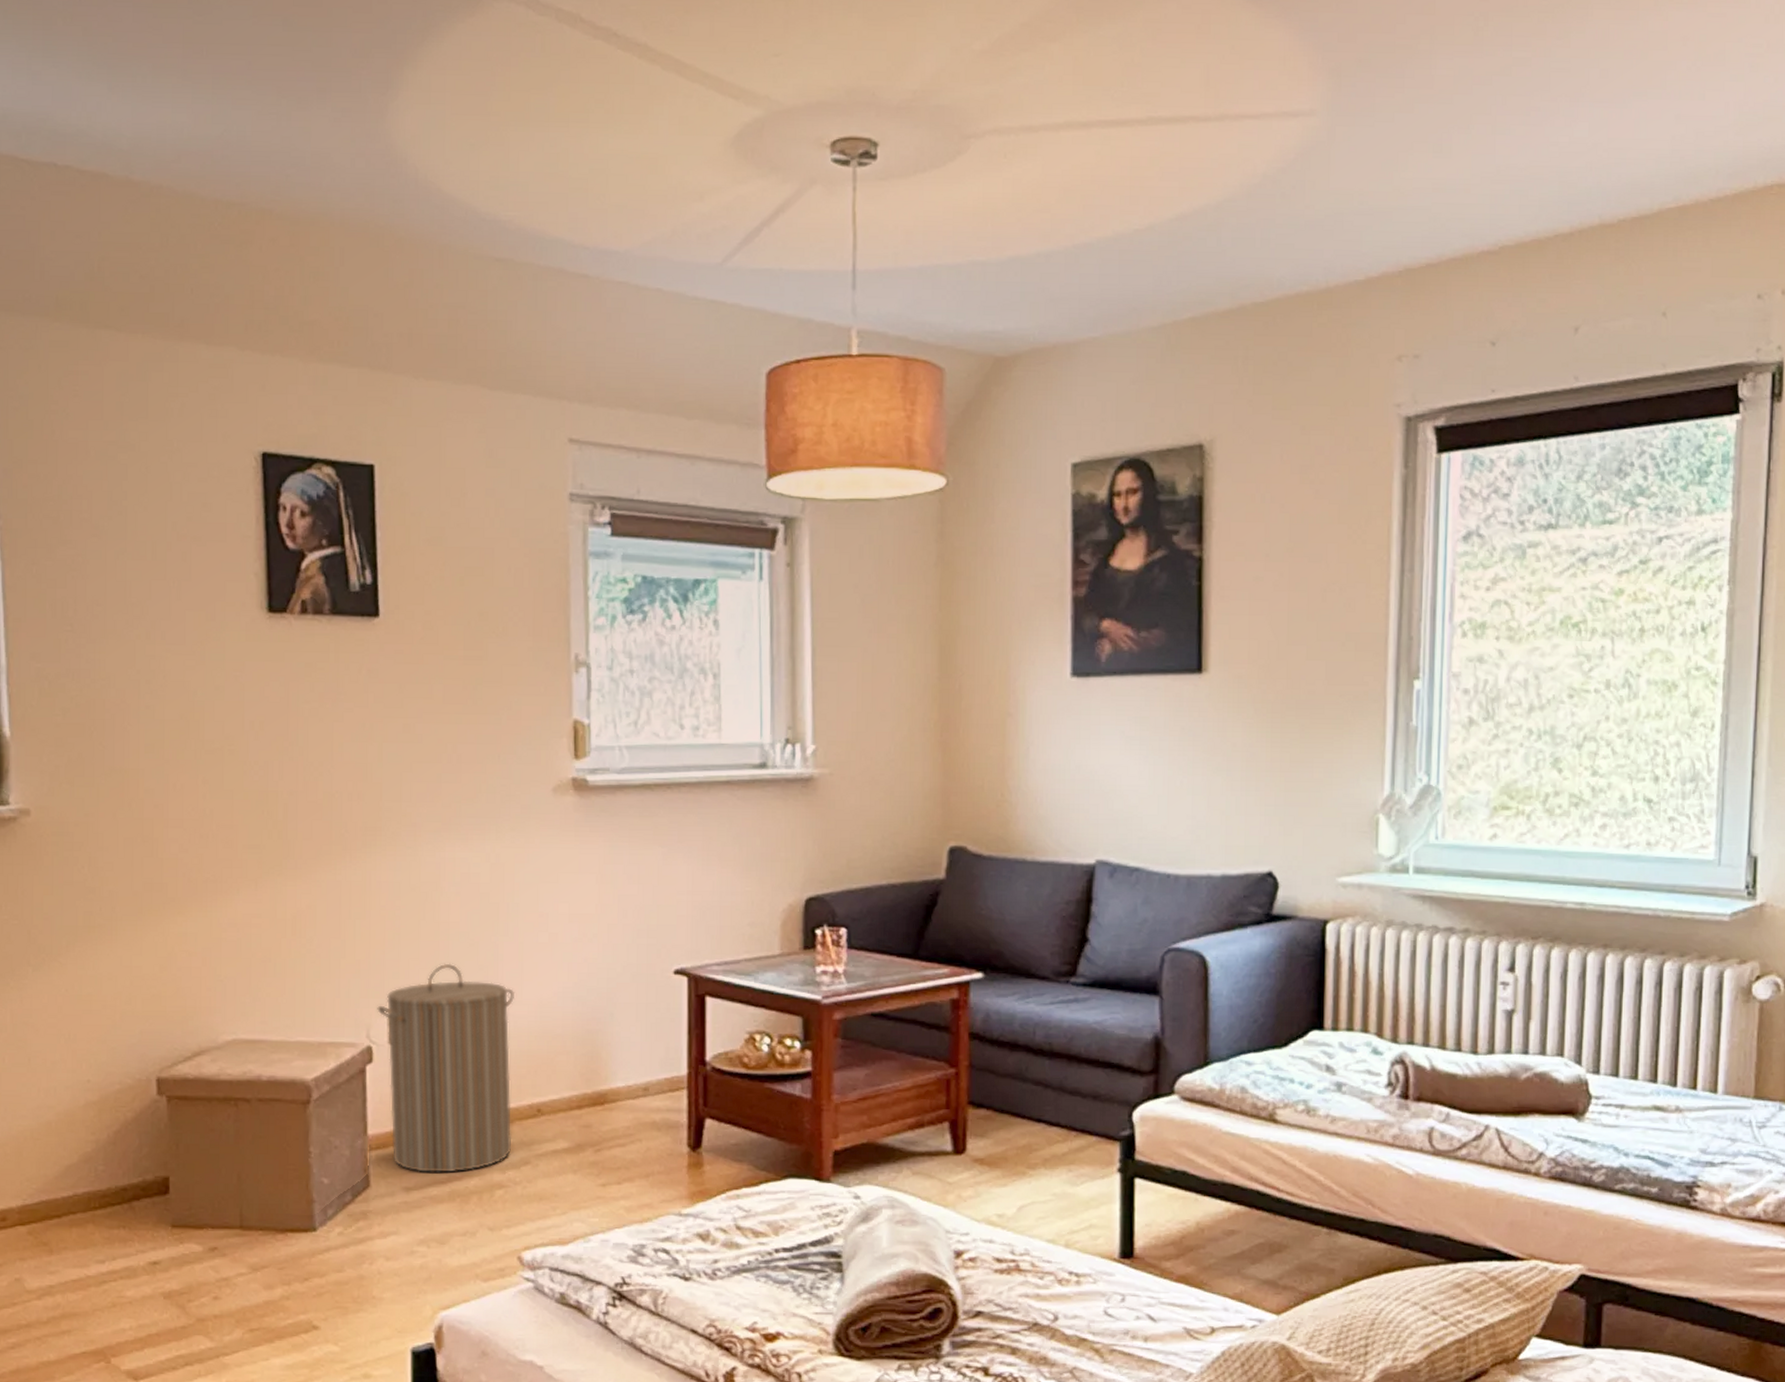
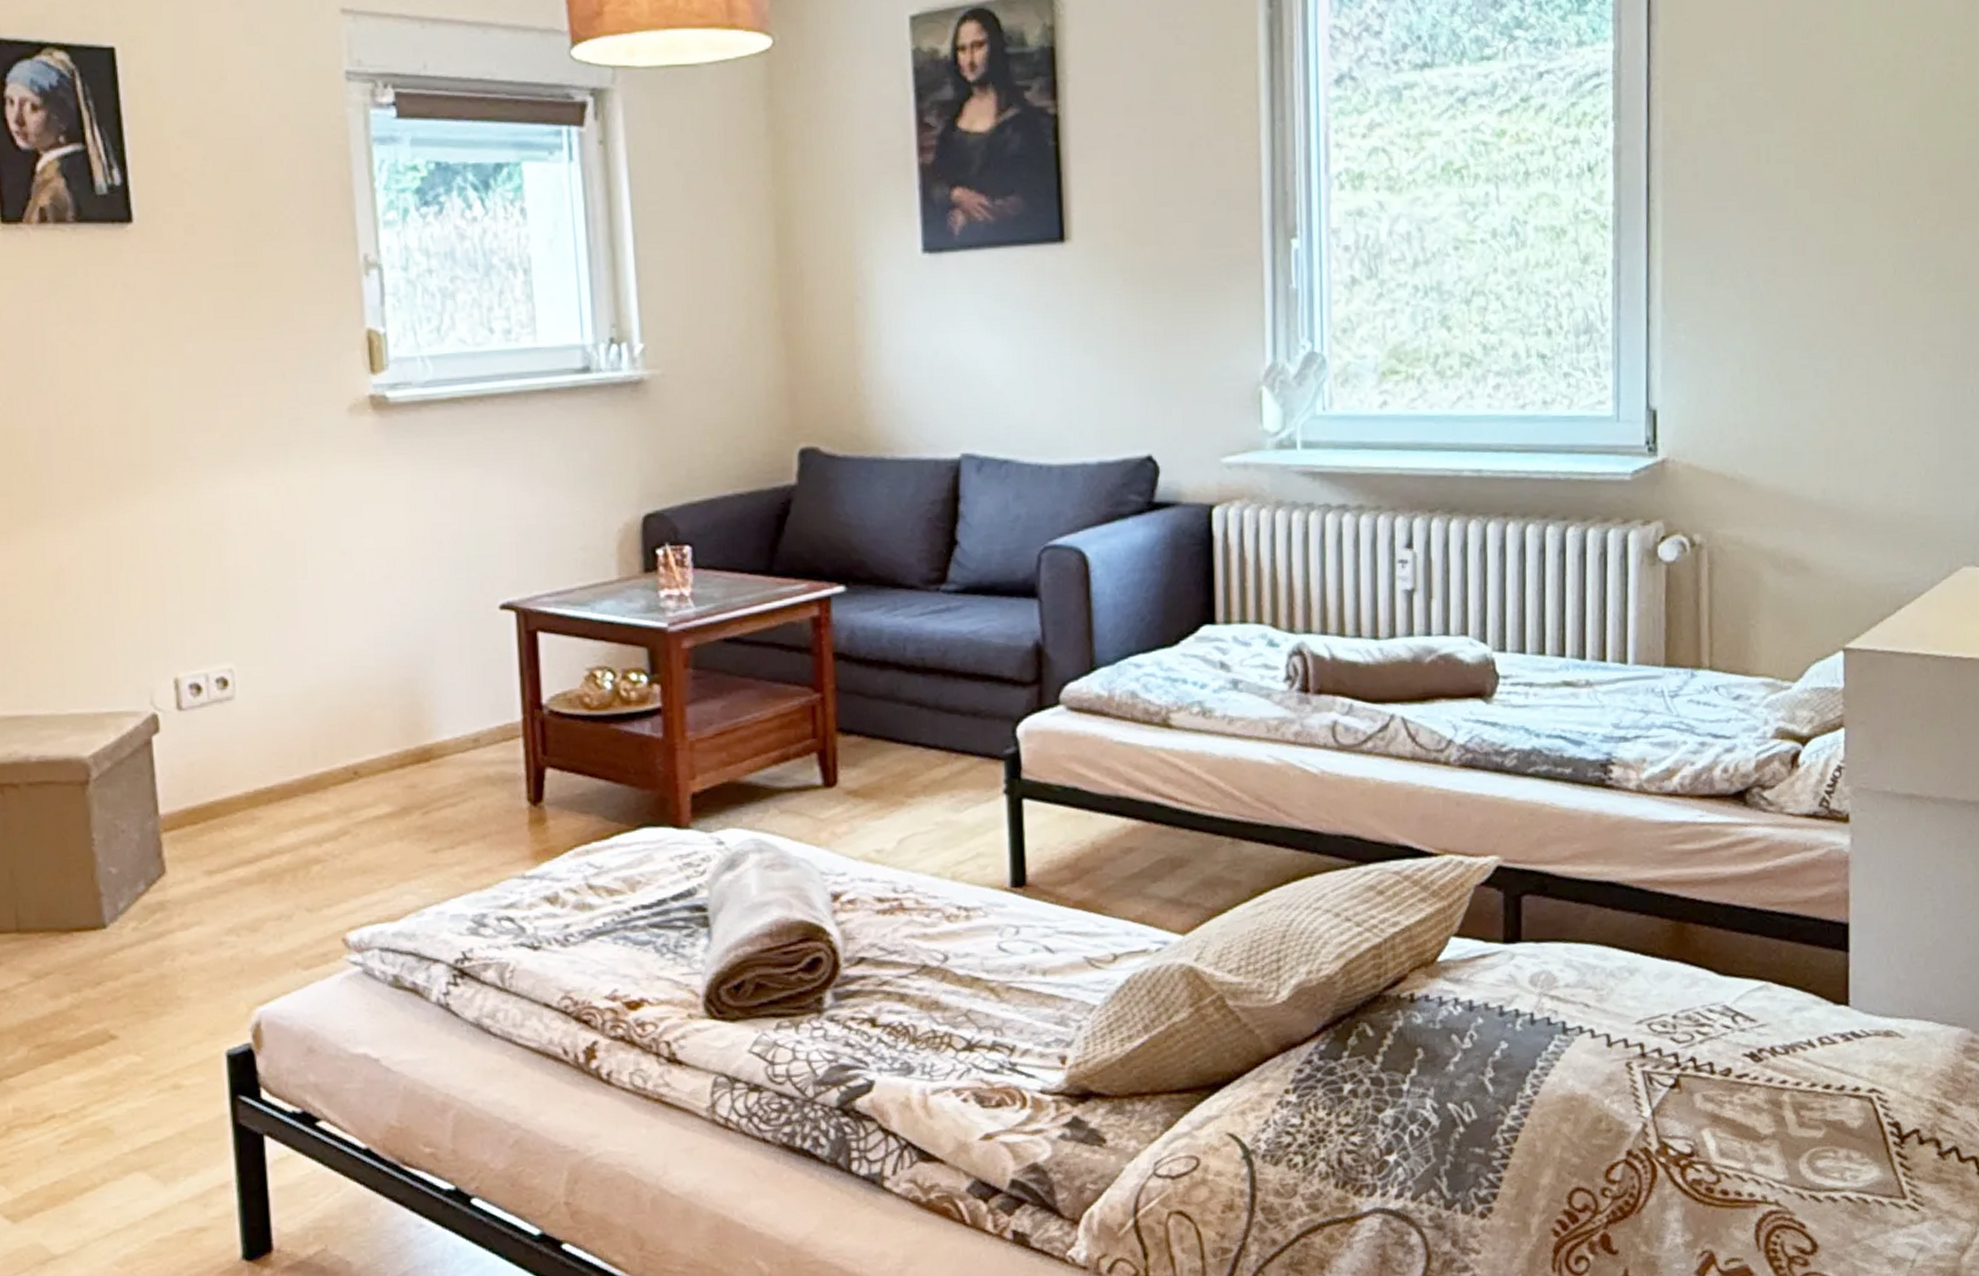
laundry hamper: present [377,963,515,1173] -> none [160,613,327,853]

